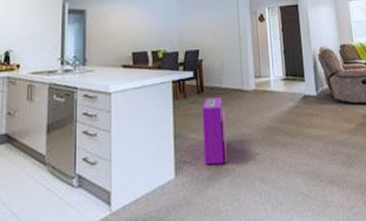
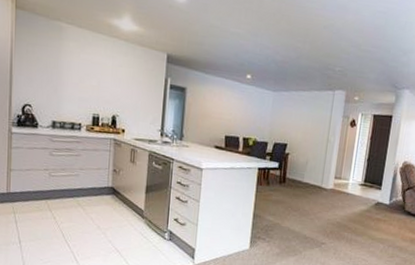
air purifier: present [202,97,227,165] -> none [276,188,301,246]

